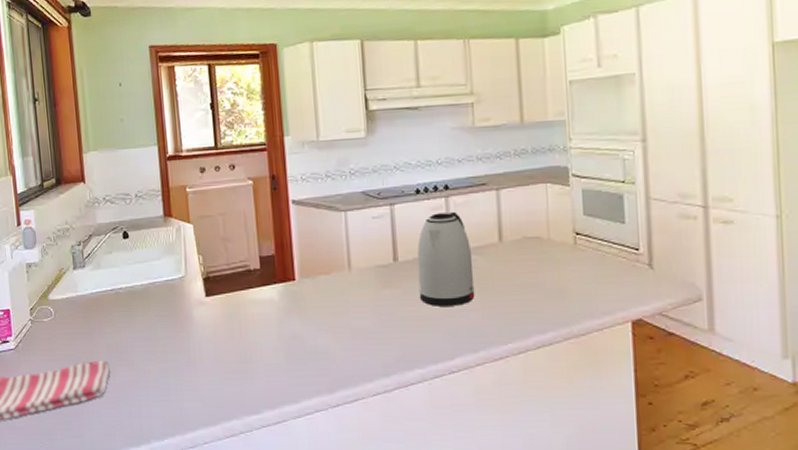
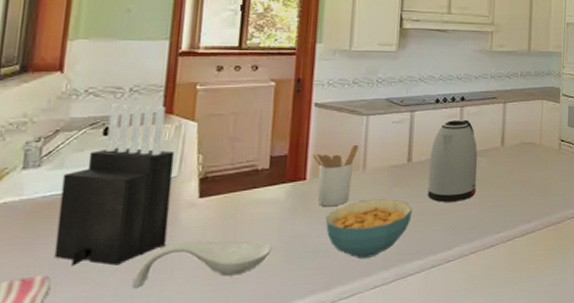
knife block: none [101,209,187,356] -> present [54,104,175,267]
spoon rest: none [167,337,275,376] -> present [132,240,272,288]
utensil holder: none [297,243,341,309] -> present [312,144,358,207]
cereal bowl: none [319,301,406,363] -> present [325,199,412,258]

